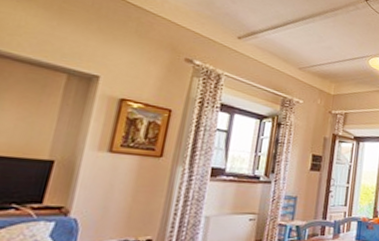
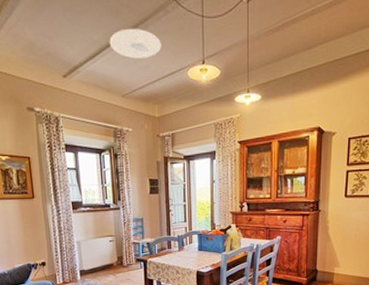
ceiling light: none [295,11,348,41] -> present [109,28,161,59]

